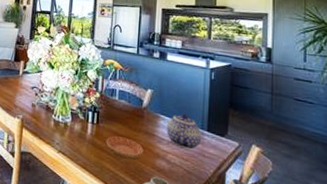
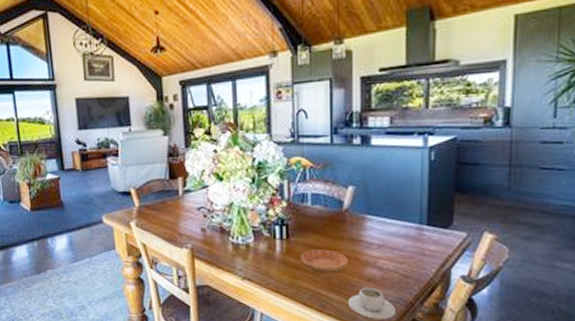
teapot: present [166,113,202,150] -> none [375,208,421,250]

